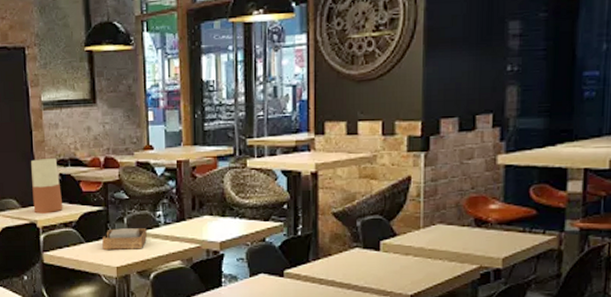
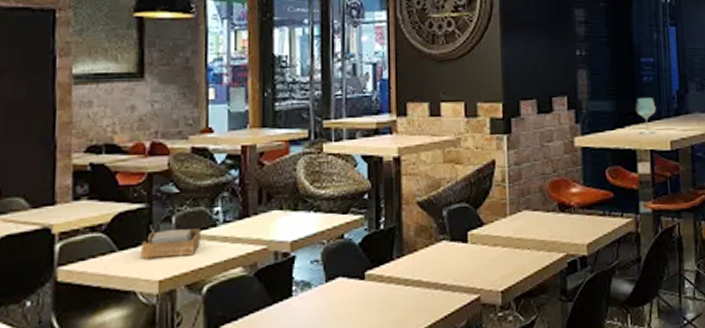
vase: present [30,157,63,214] -> none [49,143,91,216]
wine glass: none [570,114,597,153] -> present [635,98,656,135]

